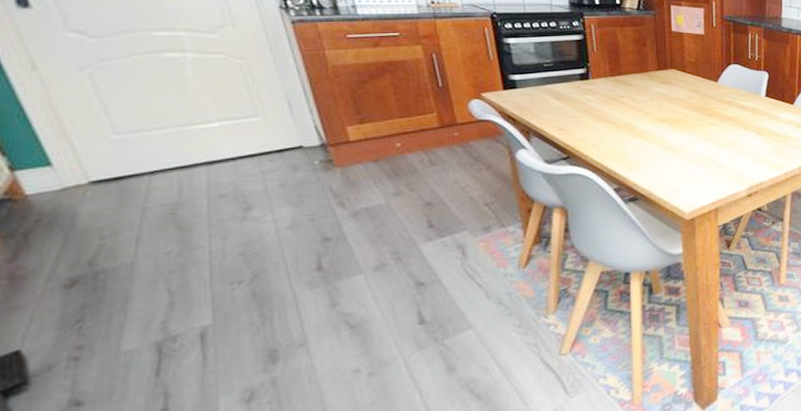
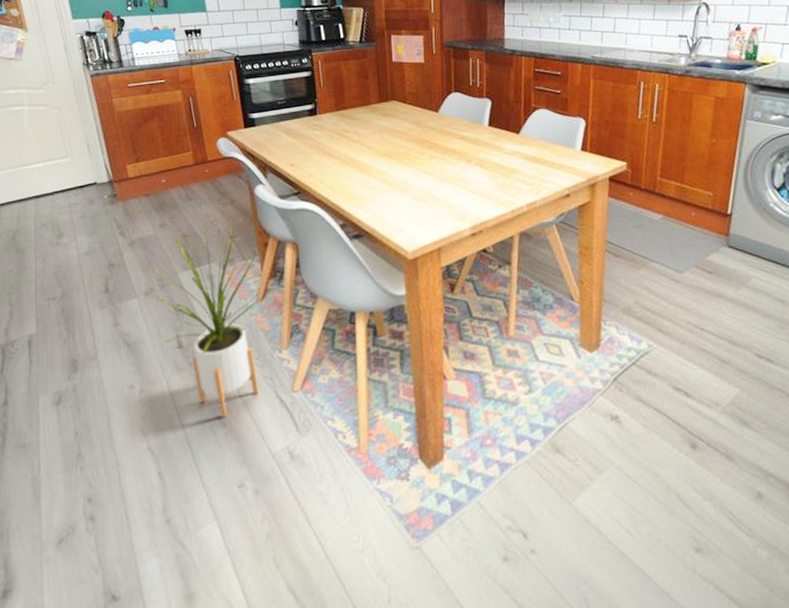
house plant: none [375,189,530,391] -> present [146,222,266,418]

